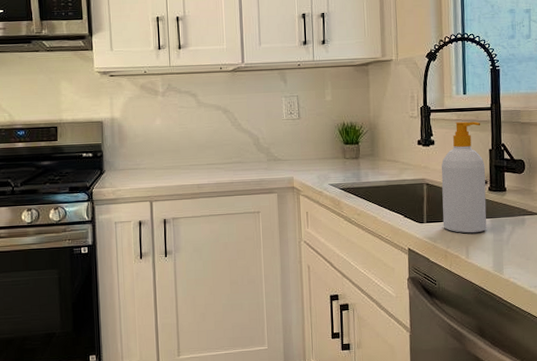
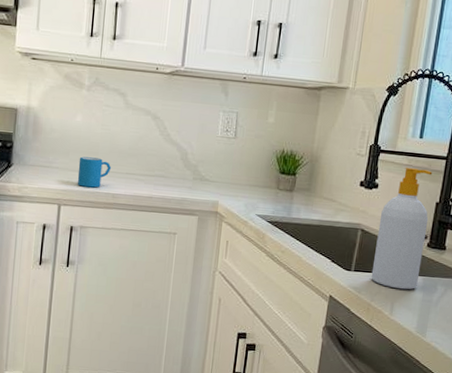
mug: none [163,154,194,182] -> present [77,156,112,188]

